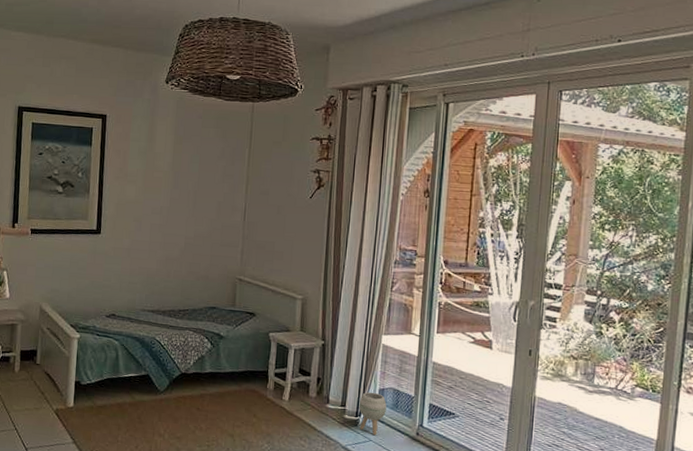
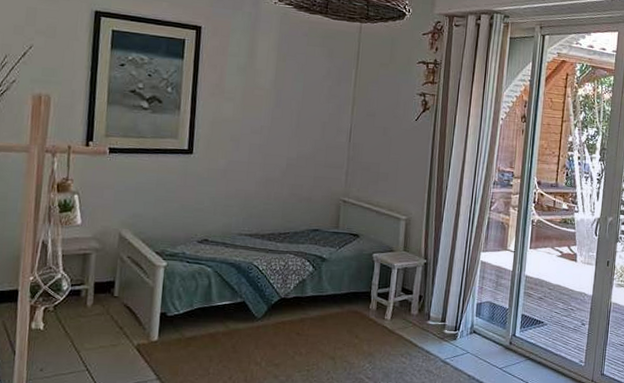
planter: present [359,391,387,436] -> none [458,306,484,348]

